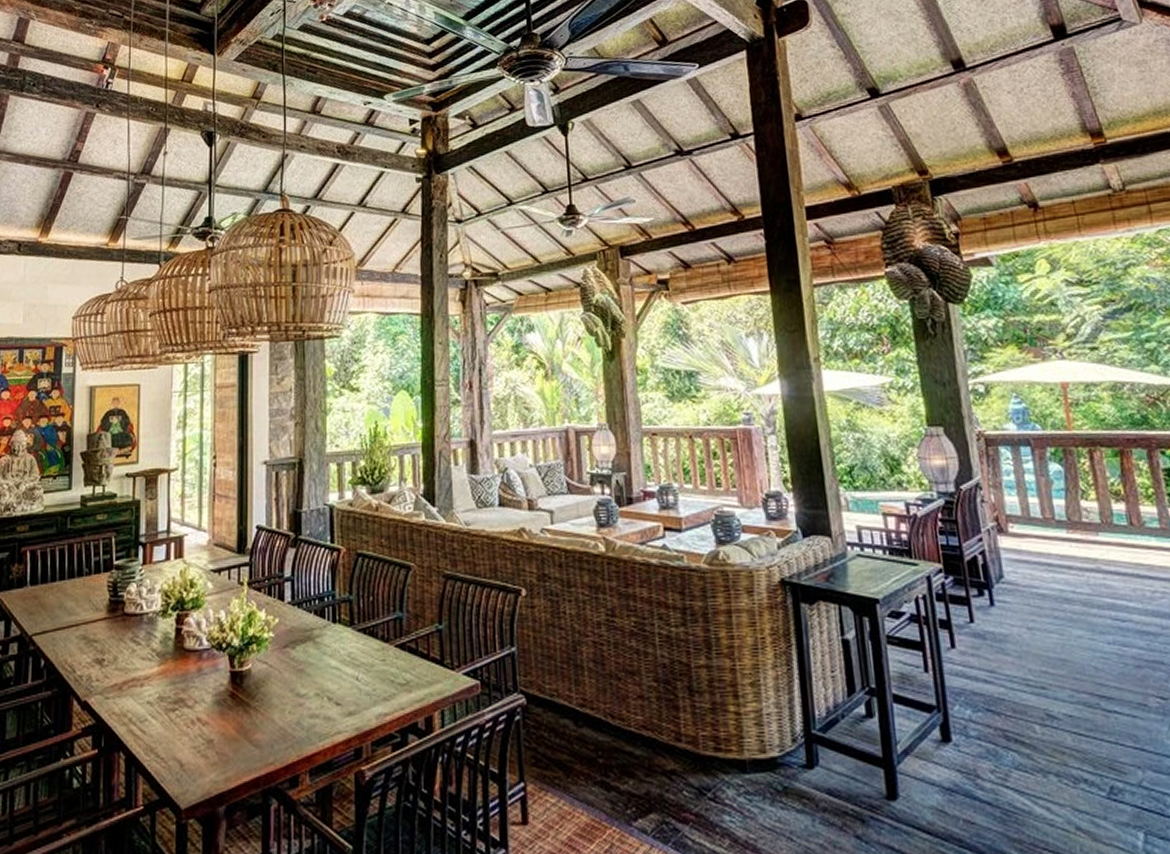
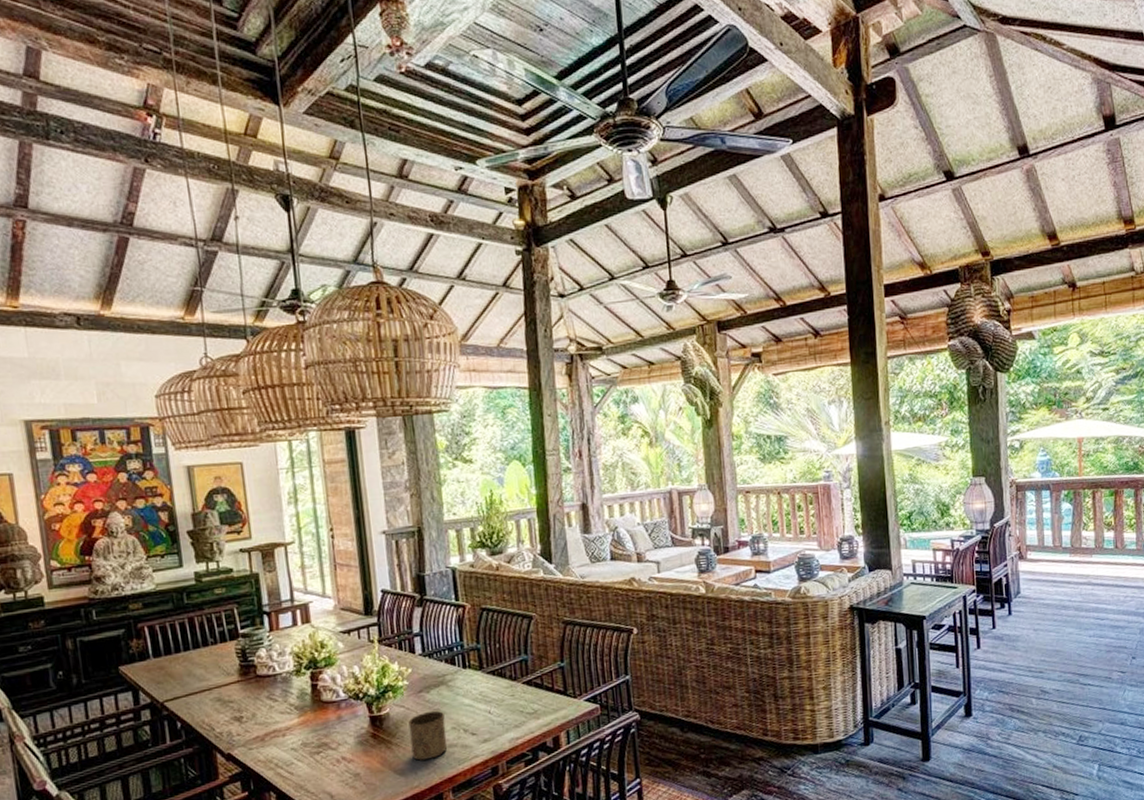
cup: none [270,671,309,731] -> present [408,710,448,761]

